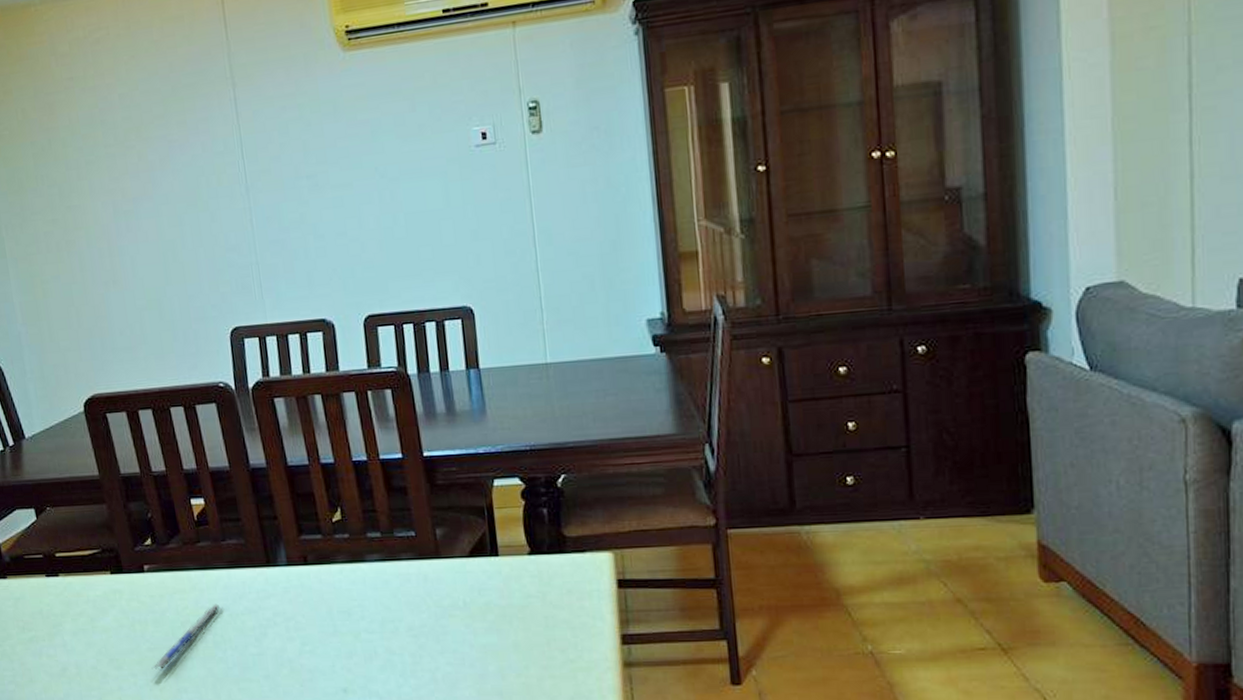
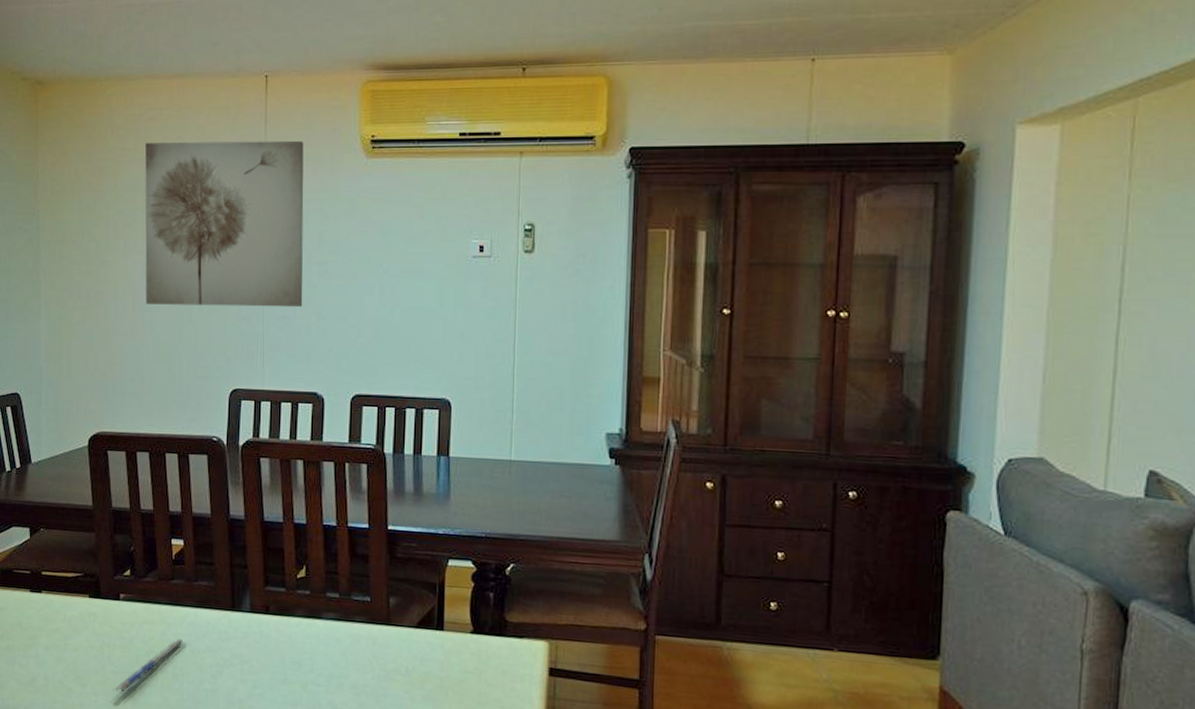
wall art: none [96,42,296,248] -> present [145,140,304,308]

